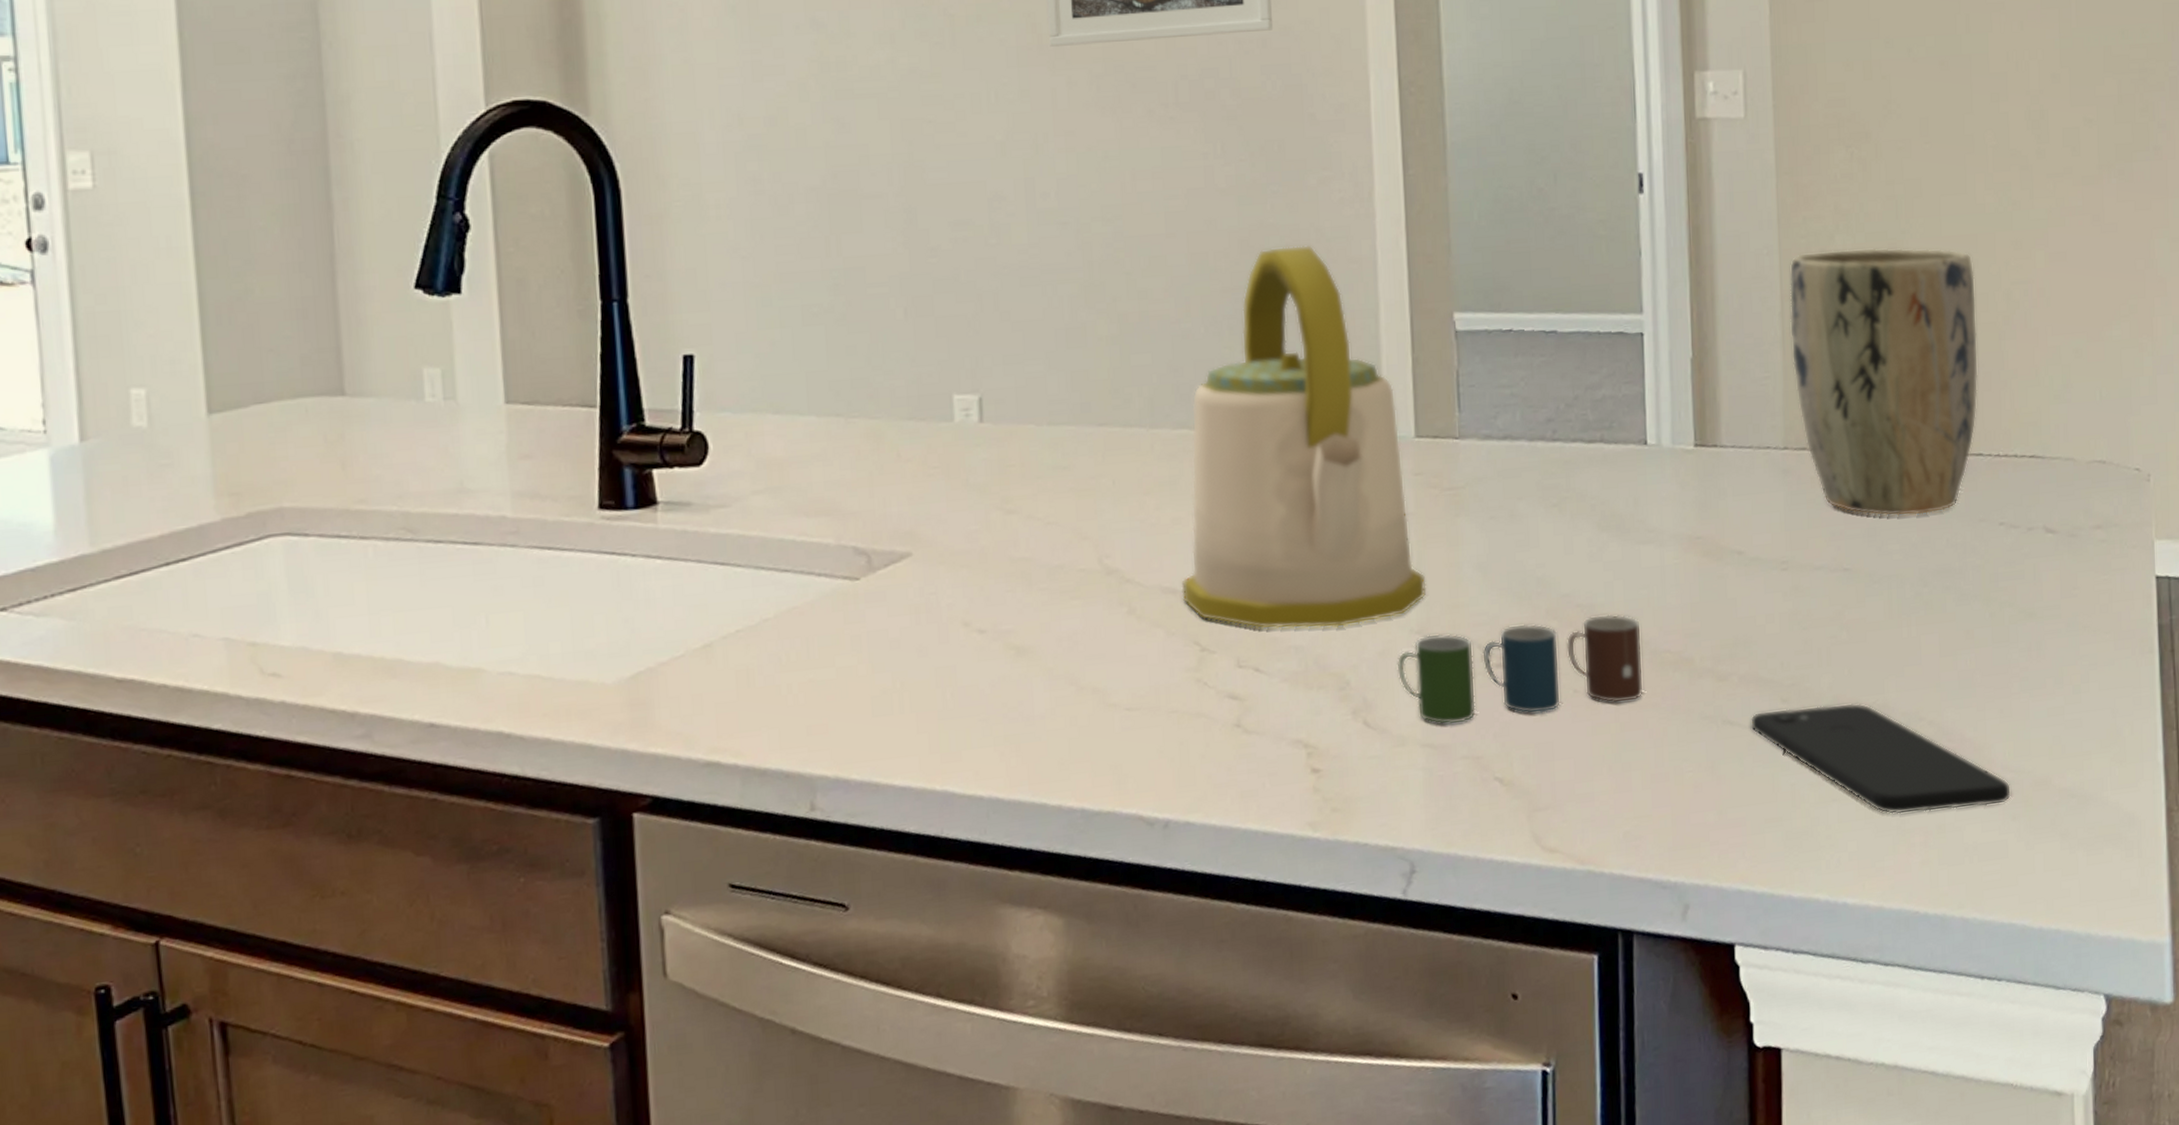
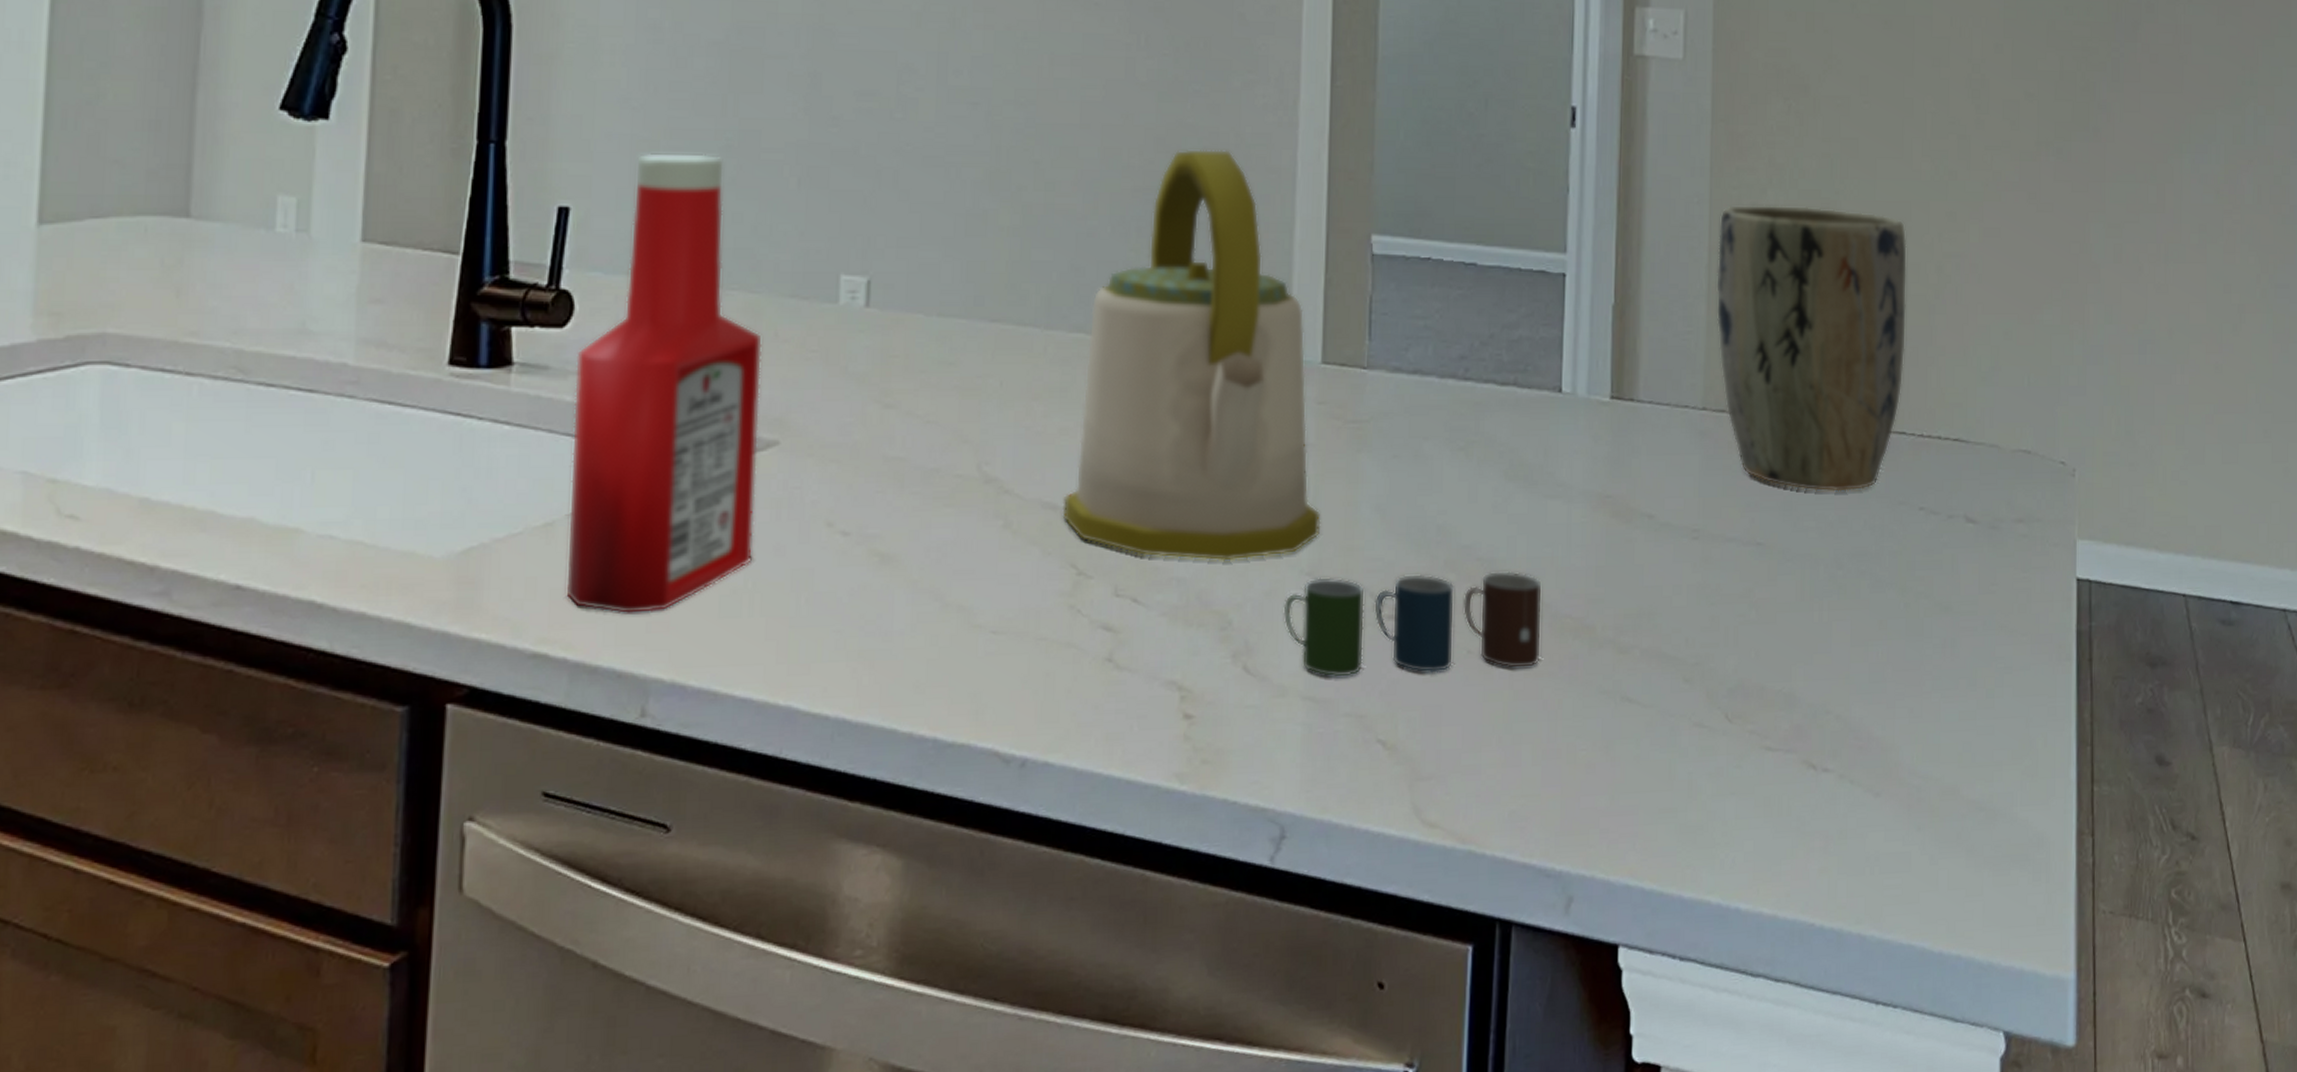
ketchup bottle: none [715,293,899,721] -> present [565,152,762,615]
smartphone: present [1750,703,2012,815] -> none [1649,688,1918,815]

